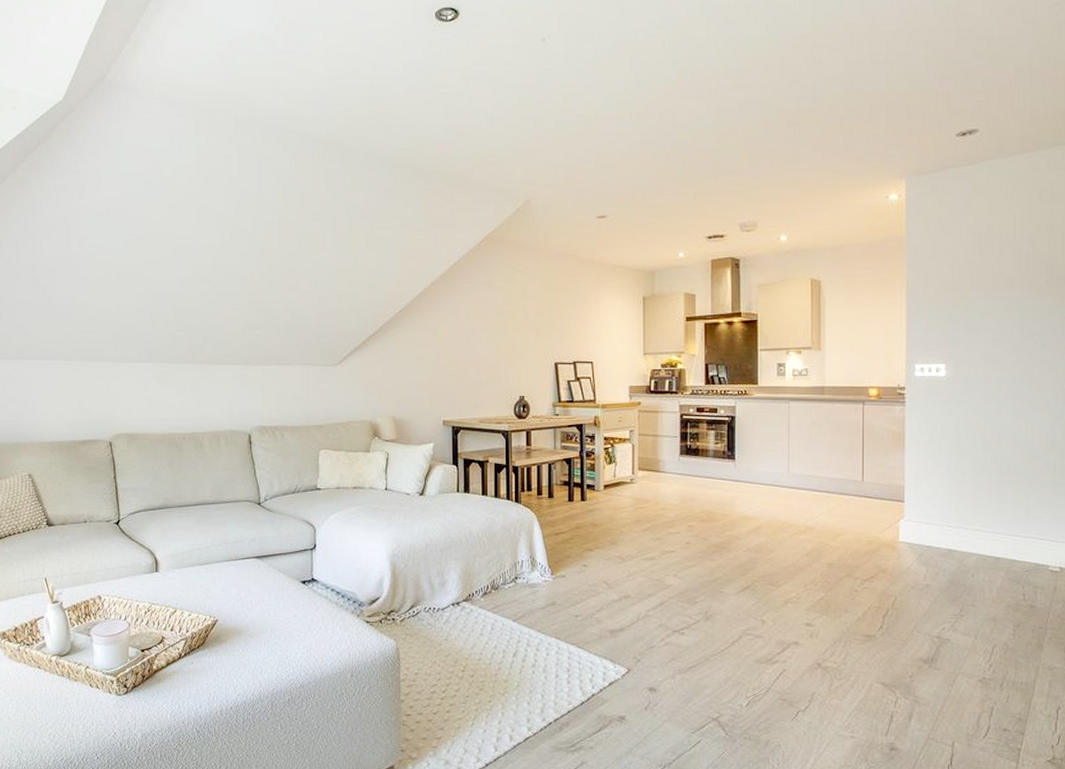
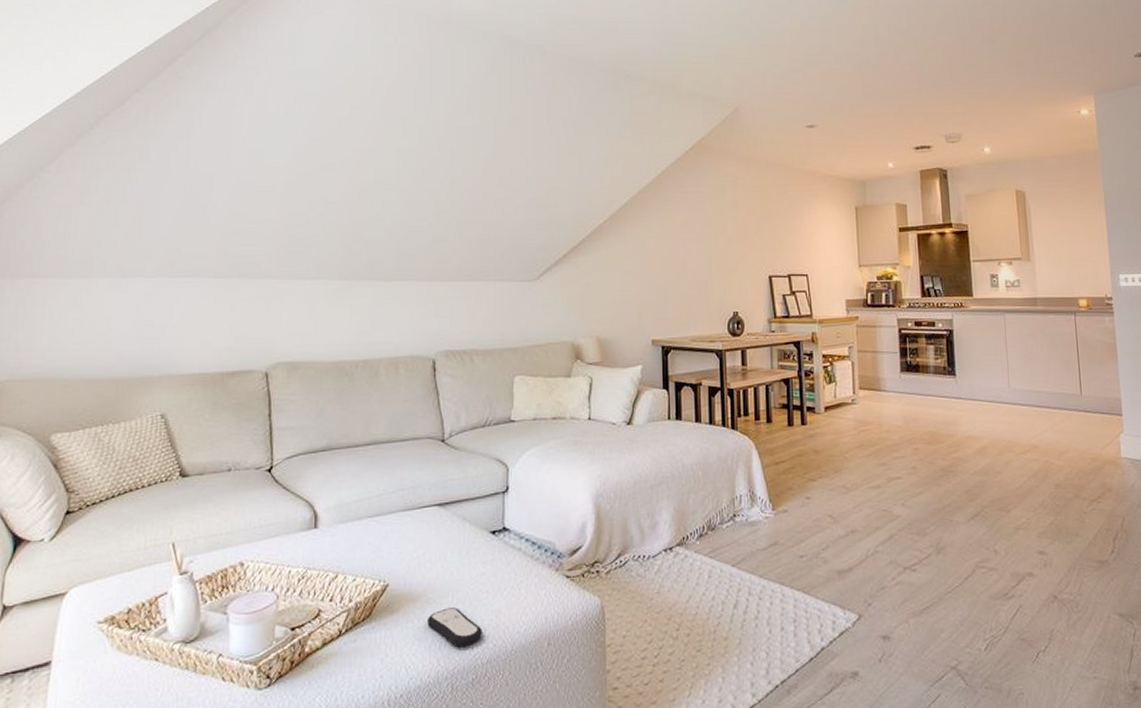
remote control: none [250,642,296,674] -> present [427,607,482,647]

